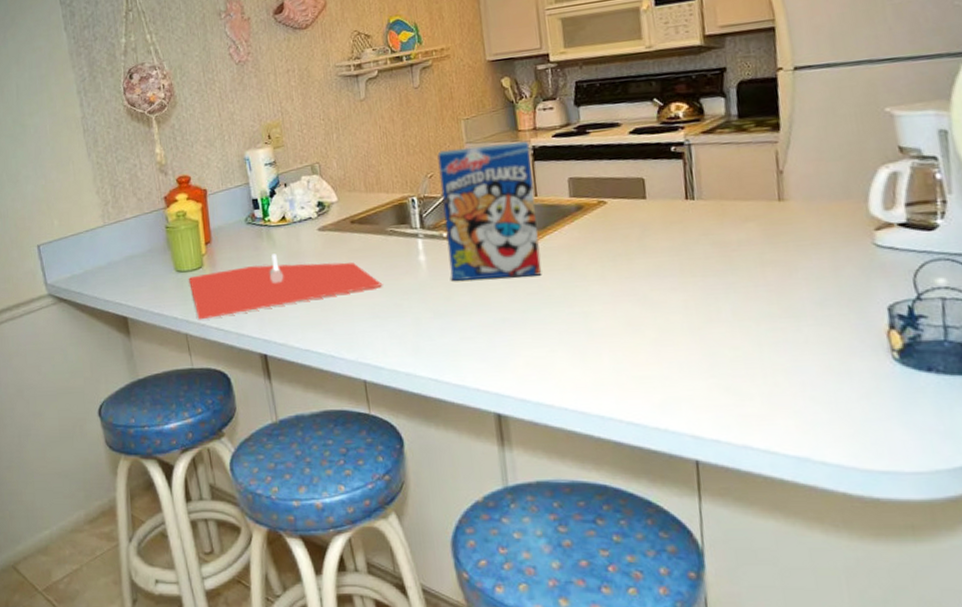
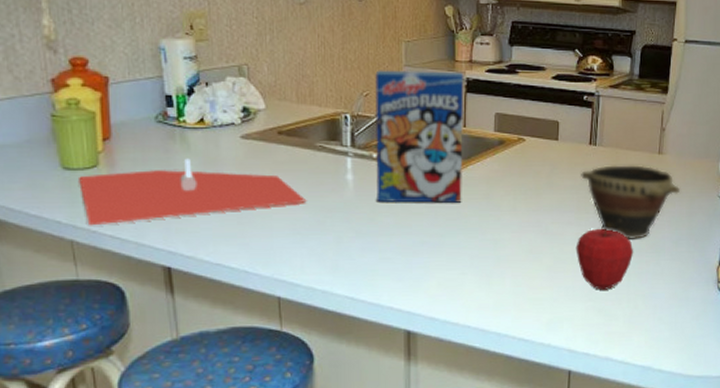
bowl: none [679,216,817,304] -> present [581,165,681,239]
apple: none [684,292,763,365] -> present [575,228,634,290]

